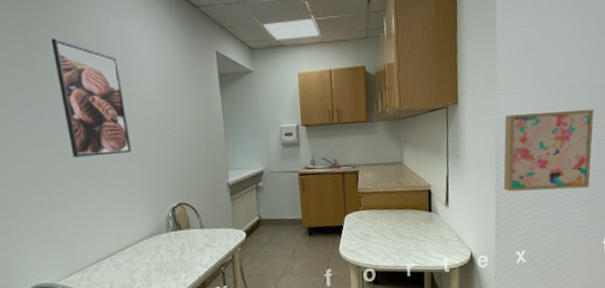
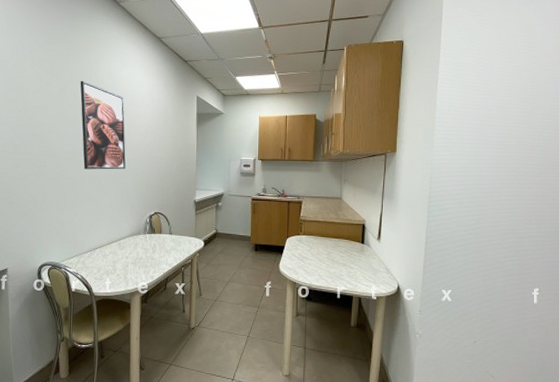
wall art: present [503,109,594,192] -> none [434,165,530,240]

